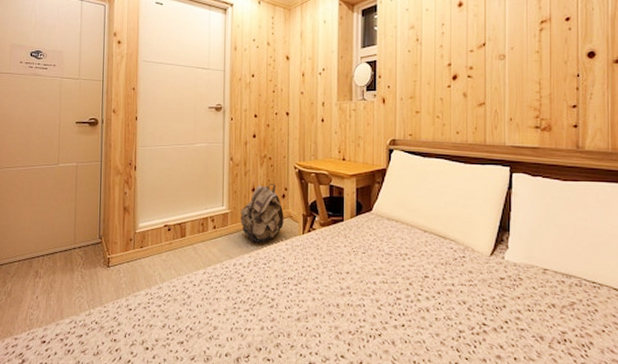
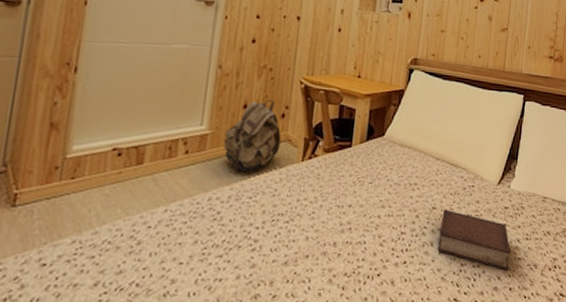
book: none [434,278,511,341] -> present [437,209,511,271]

